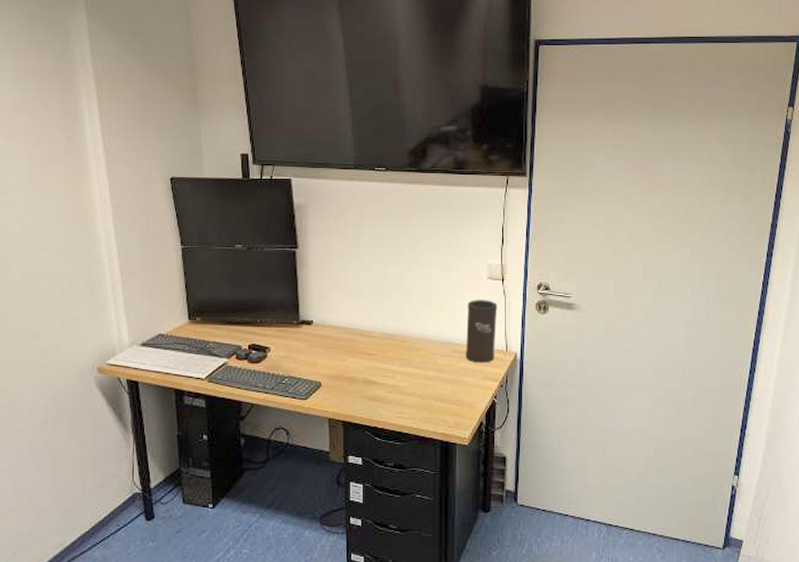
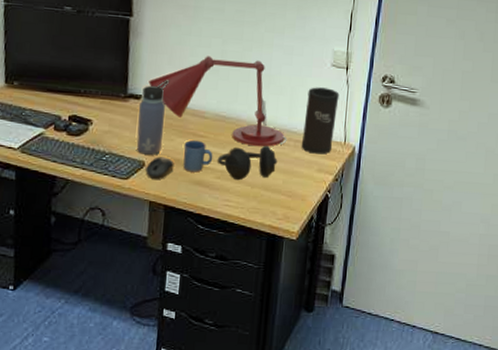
water bottle: none [311,305,338,375] -> present [136,80,170,155]
desk lamp: none [318,279,452,360] -> present [149,56,287,147]
computer mouse: none [323,376,348,397] -> present [146,157,174,179]
mug: none [356,358,384,389] -> present [183,139,213,173]
headphones: none [387,358,444,393] -> present [217,145,278,181]

